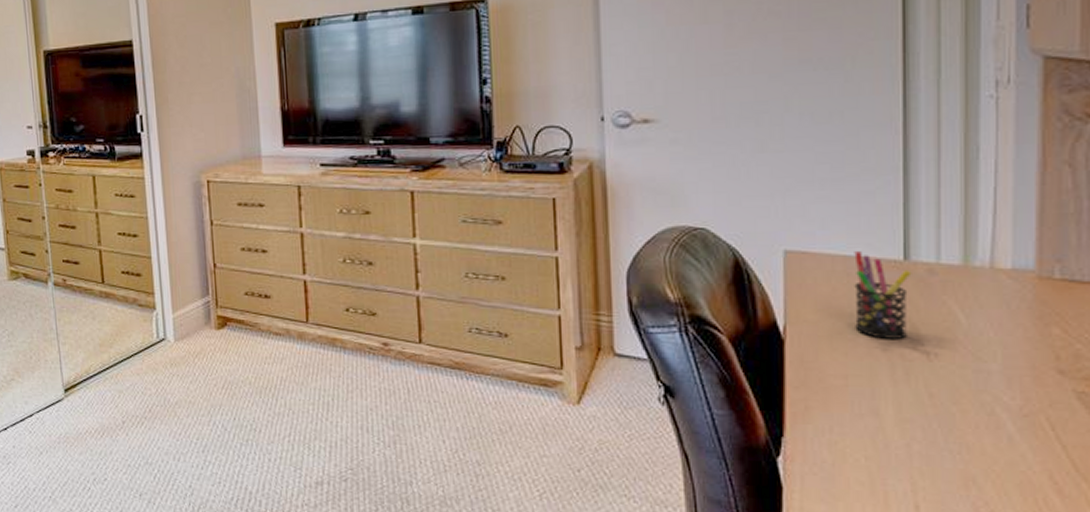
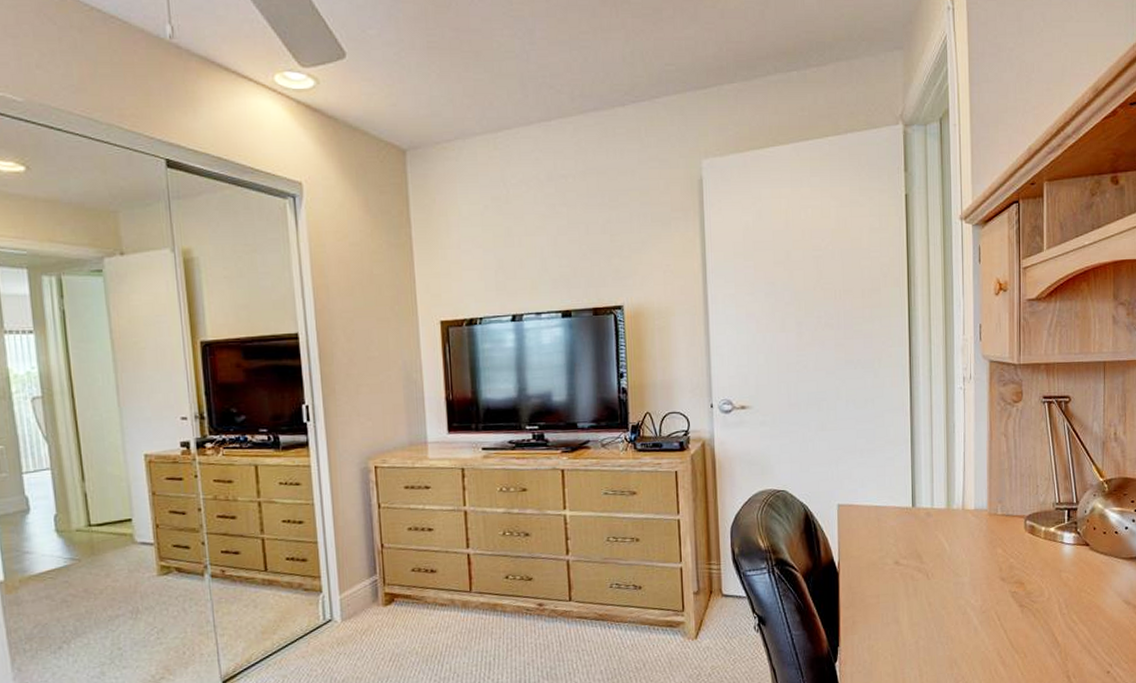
pen holder: present [854,252,912,339] -> none [882,502,917,566]

